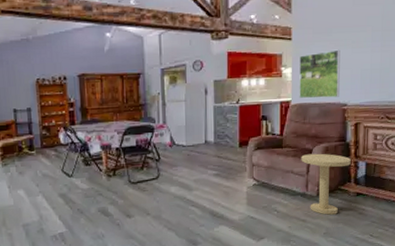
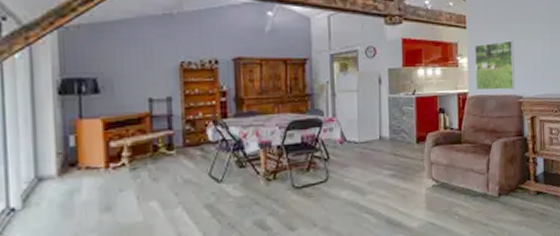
side table: present [301,153,351,215] -> none [480,149,529,217]

